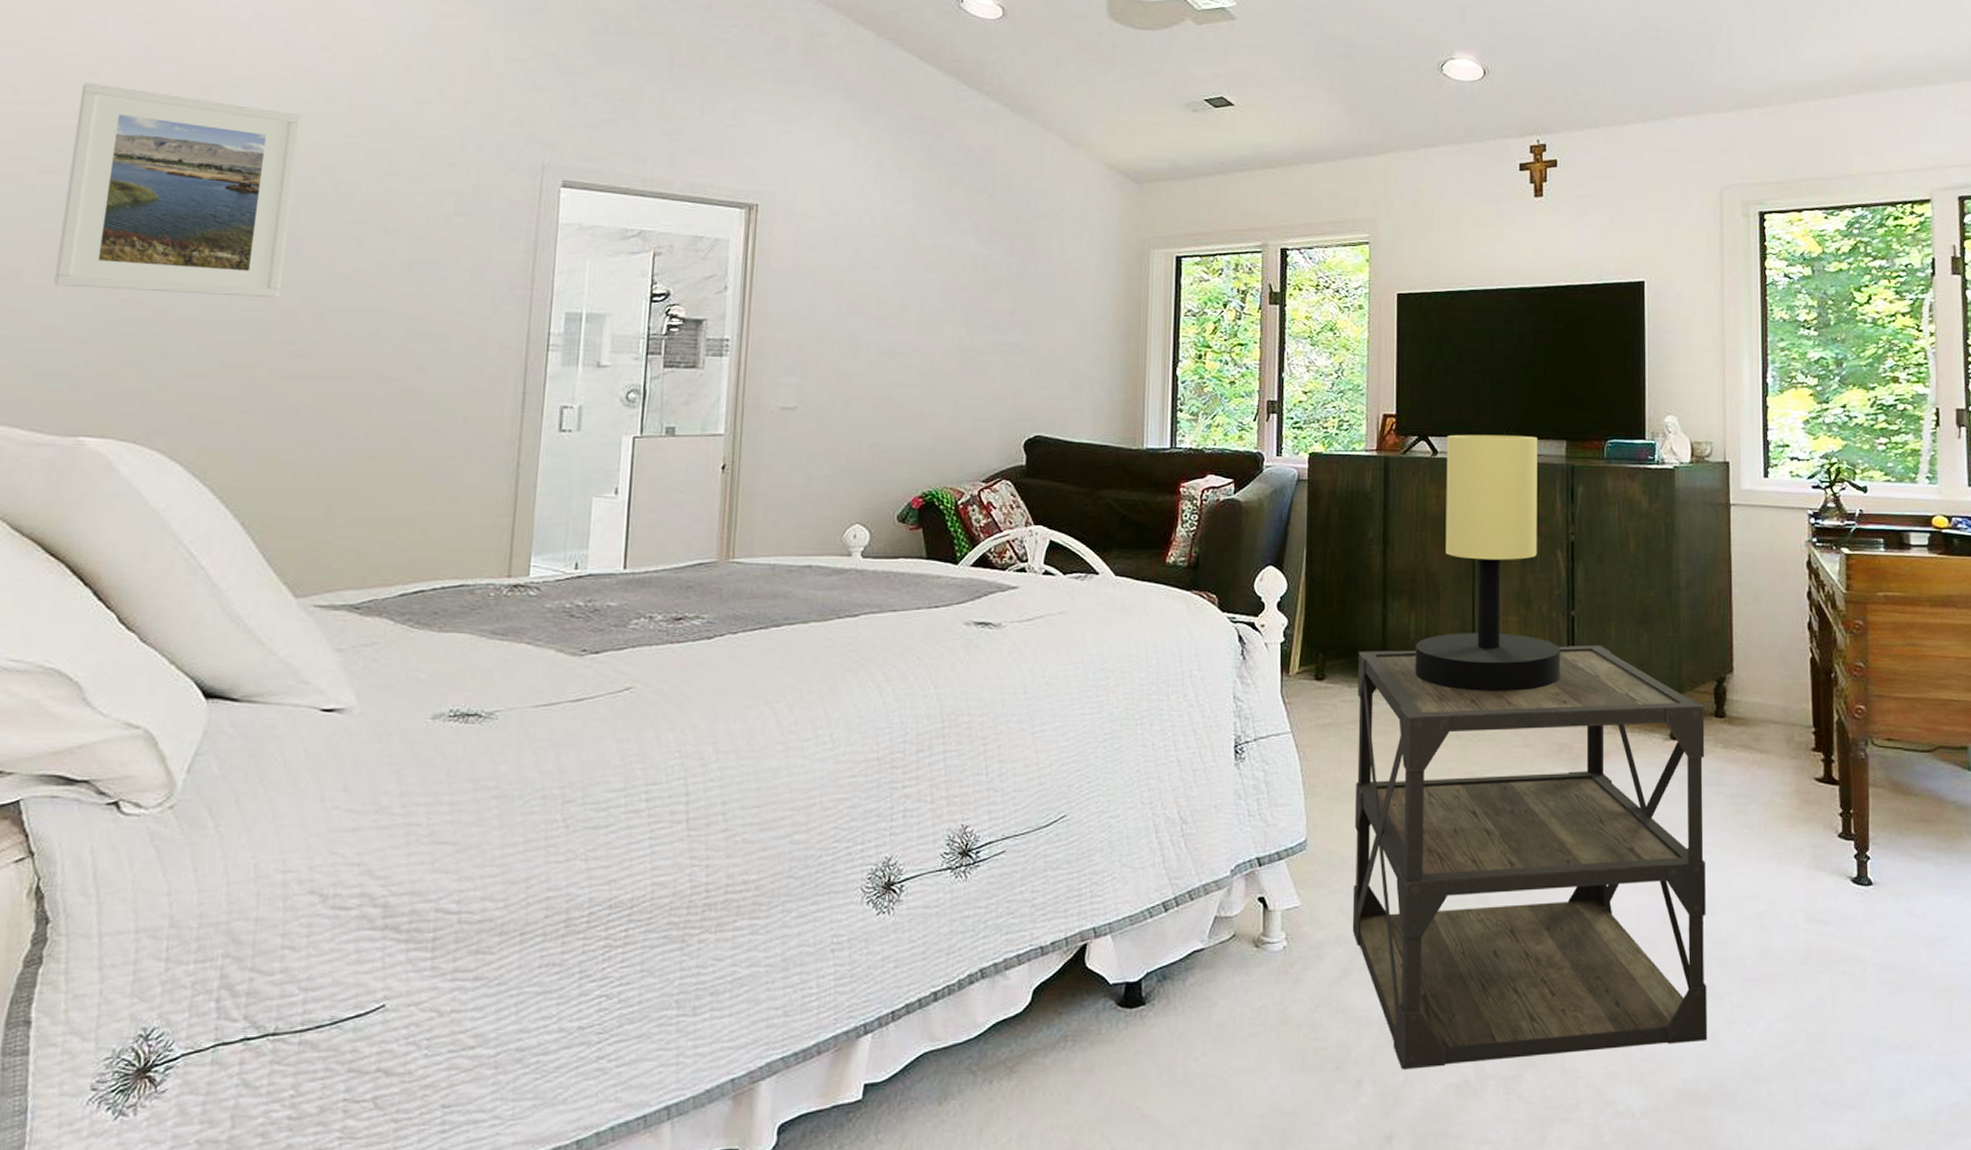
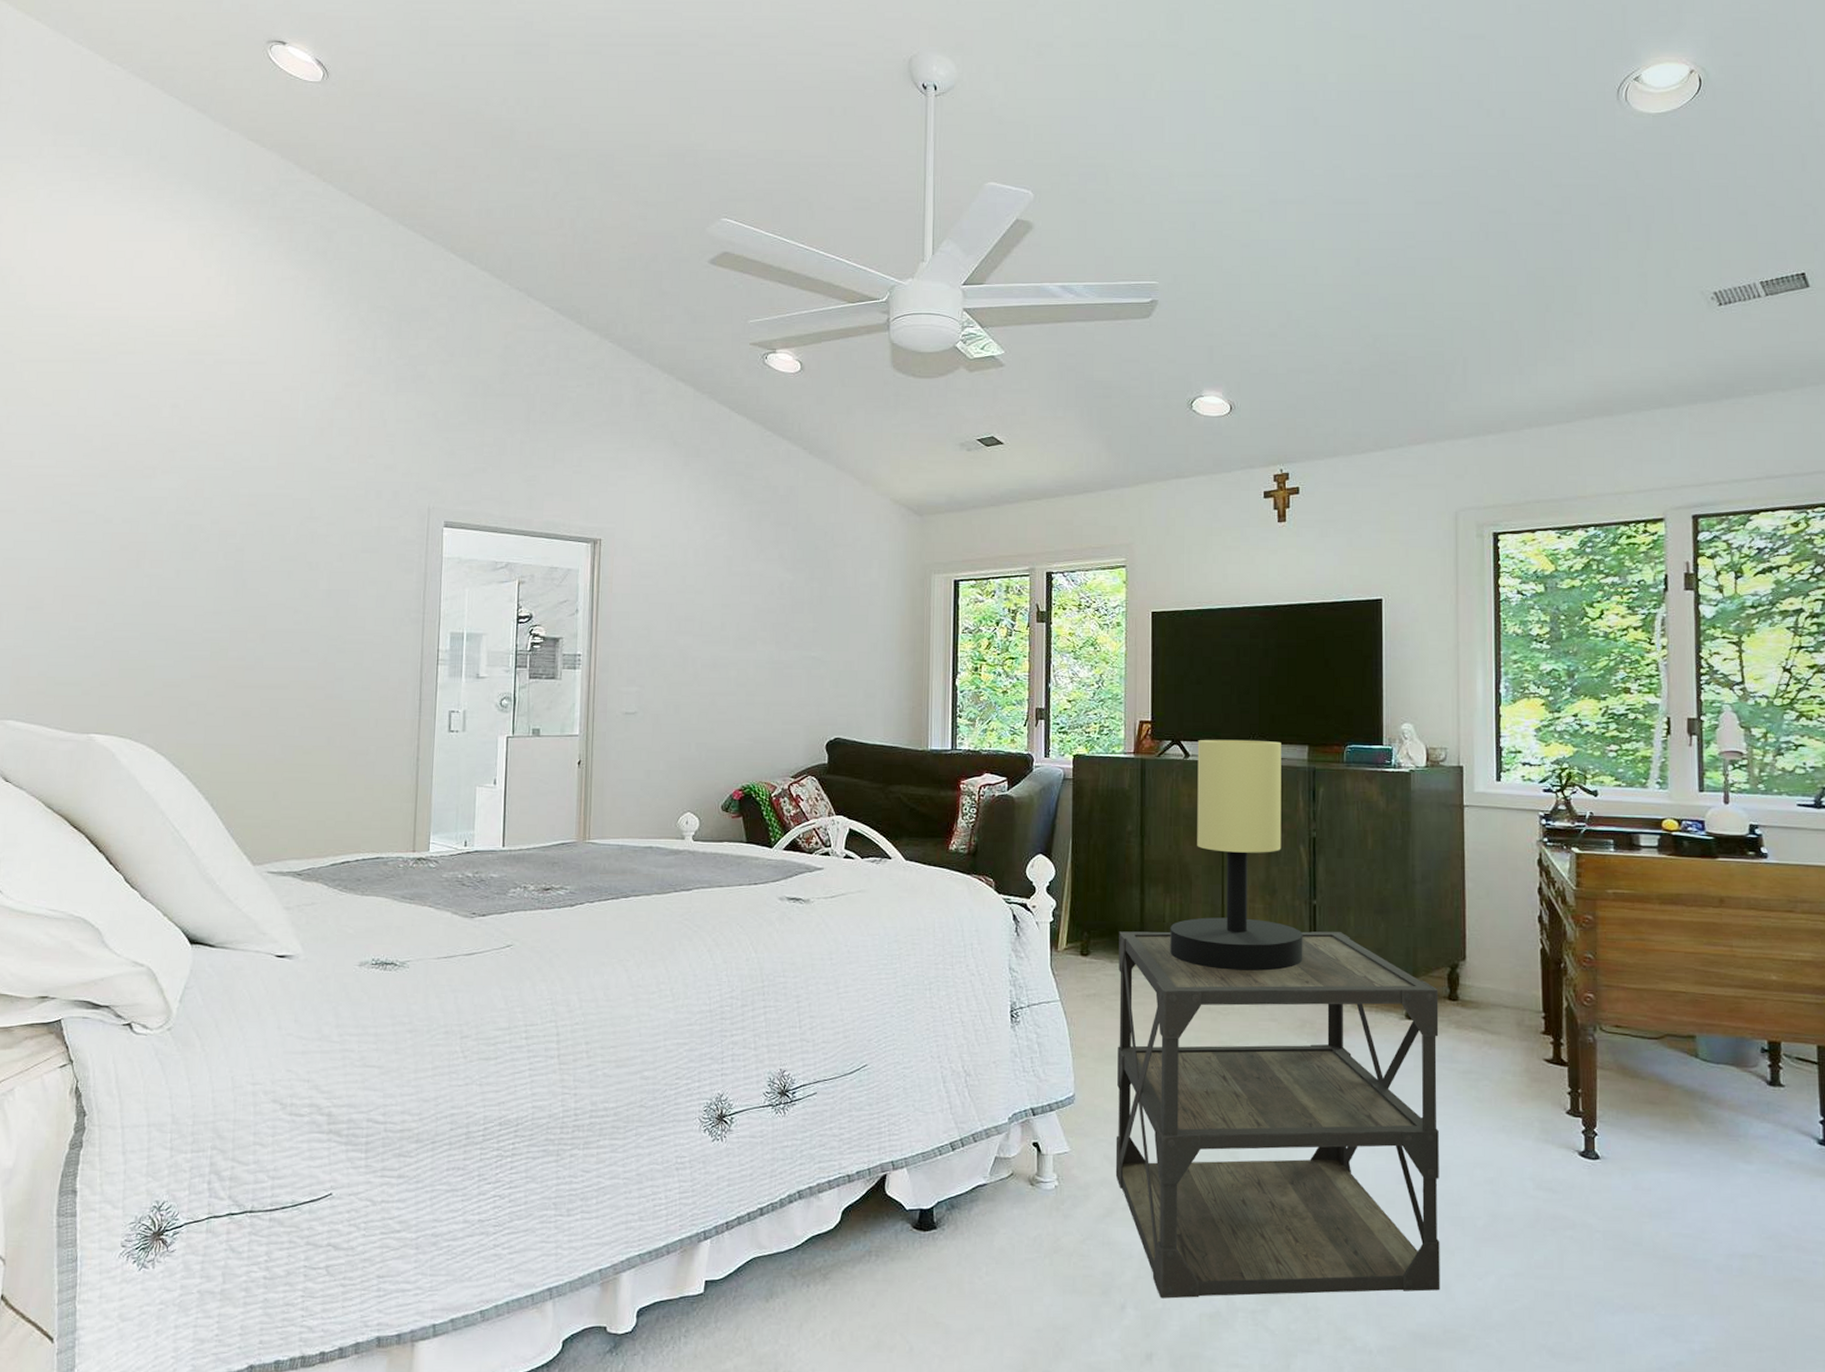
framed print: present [54,83,302,298] -> none [66,448,243,622]

